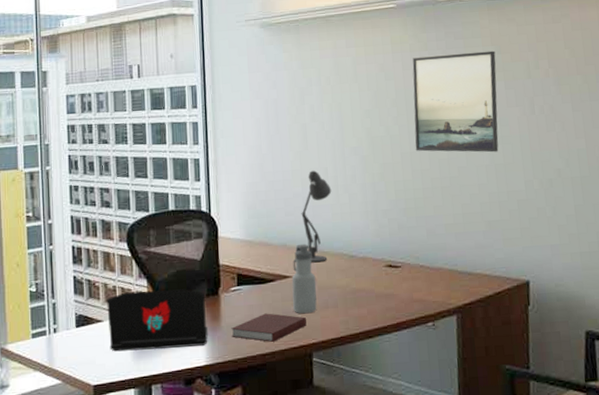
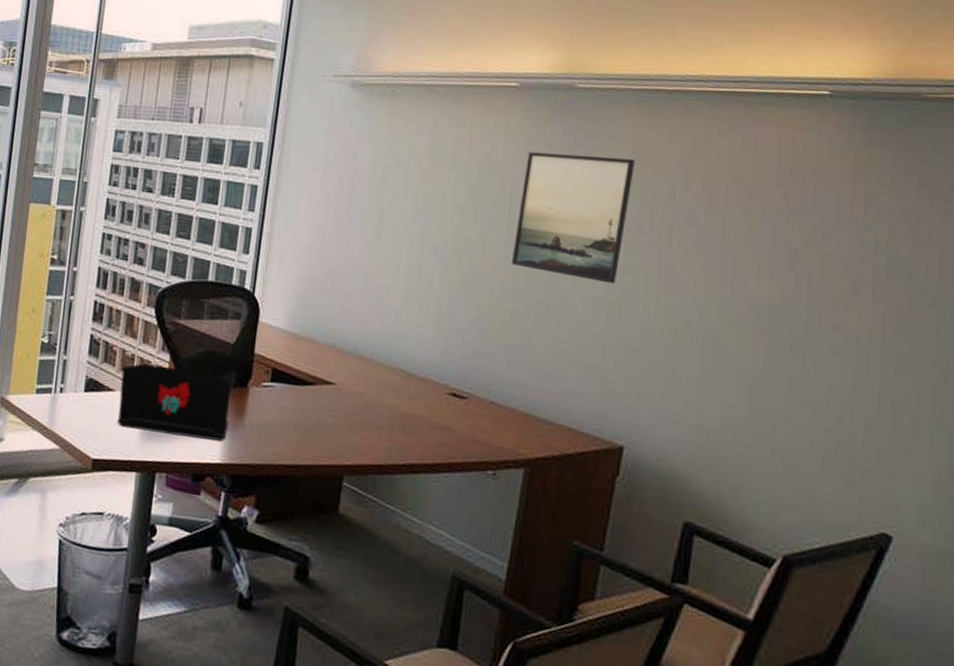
notebook: present [231,313,306,342] -> none [254,419,343,454]
water bottle: present [291,243,317,314] -> none [330,348,364,430]
desk lamp: present [301,170,332,263] -> none [359,265,401,374]

